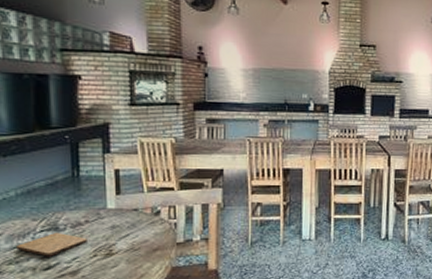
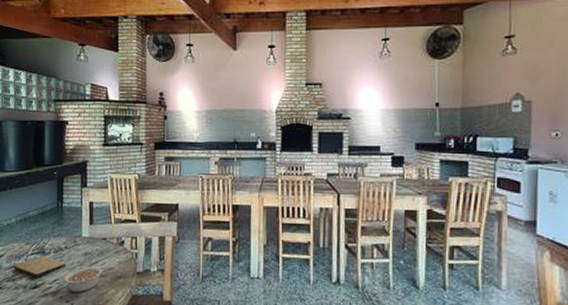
legume: none [86,240,143,270] -> present [64,266,109,293]

